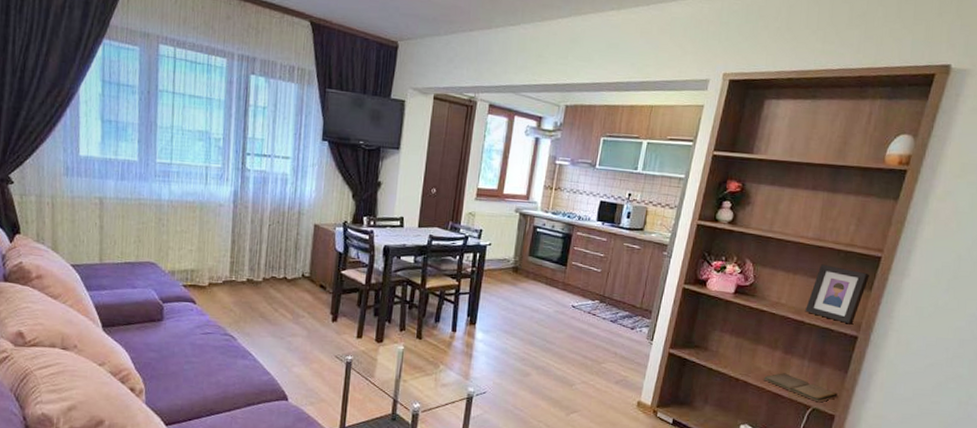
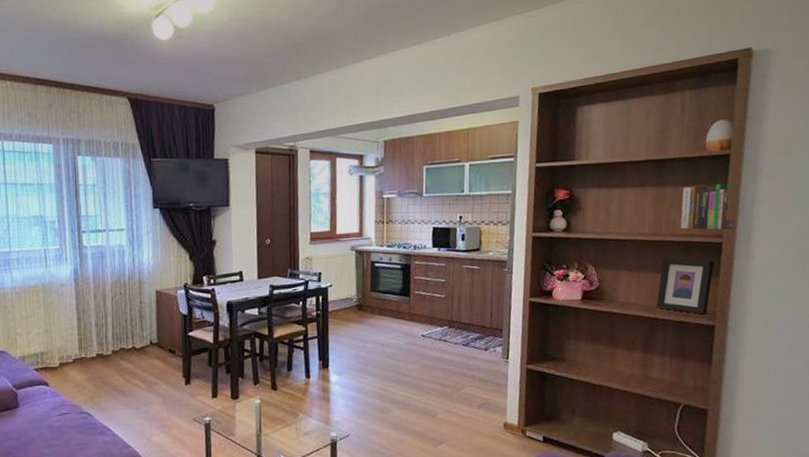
book: present [763,373,839,403] -> none [627,373,708,399]
books: none [844,196,901,246] -> present [680,183,738,230]

